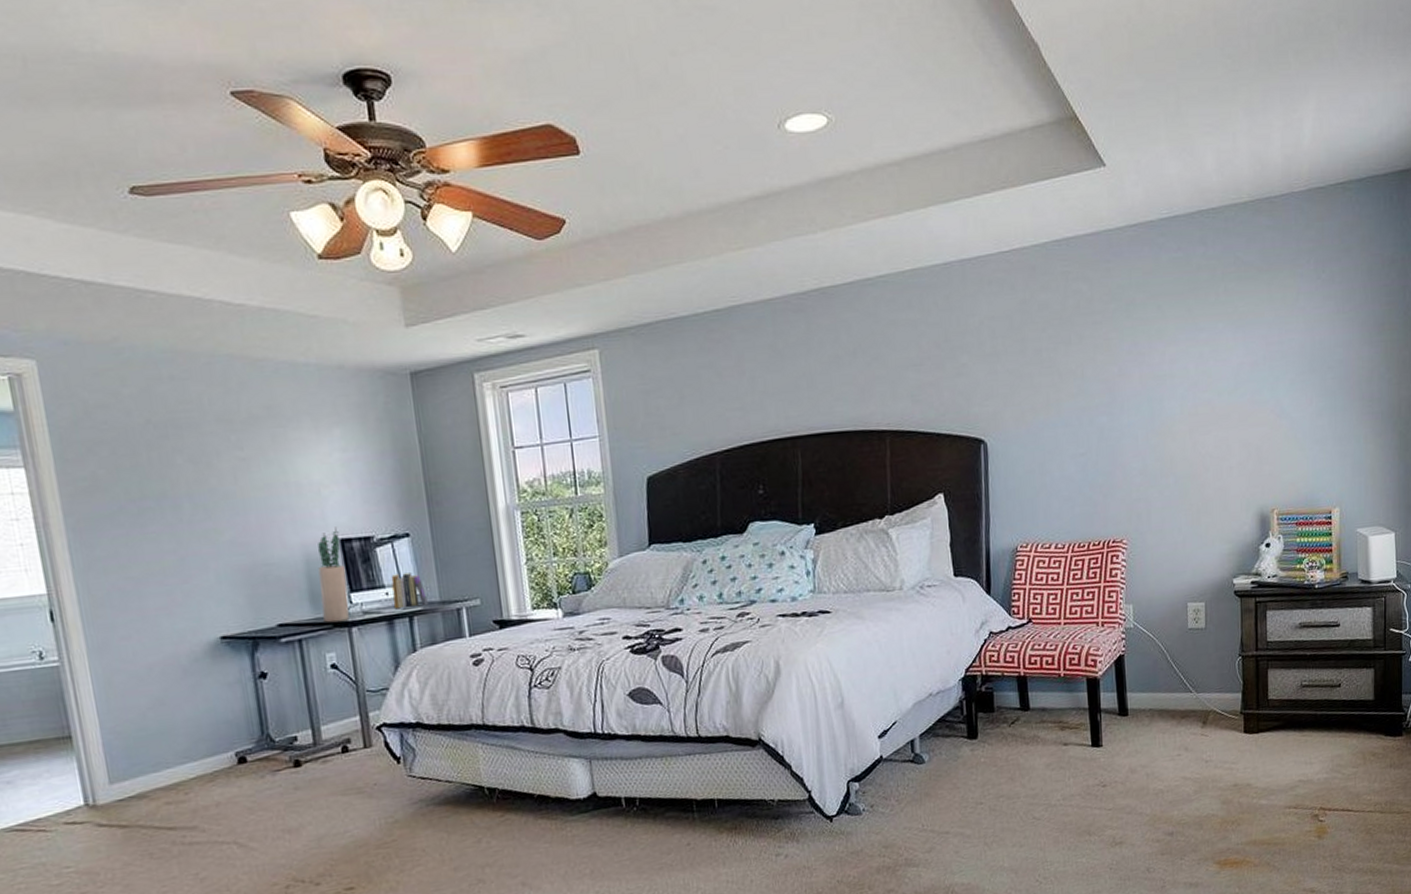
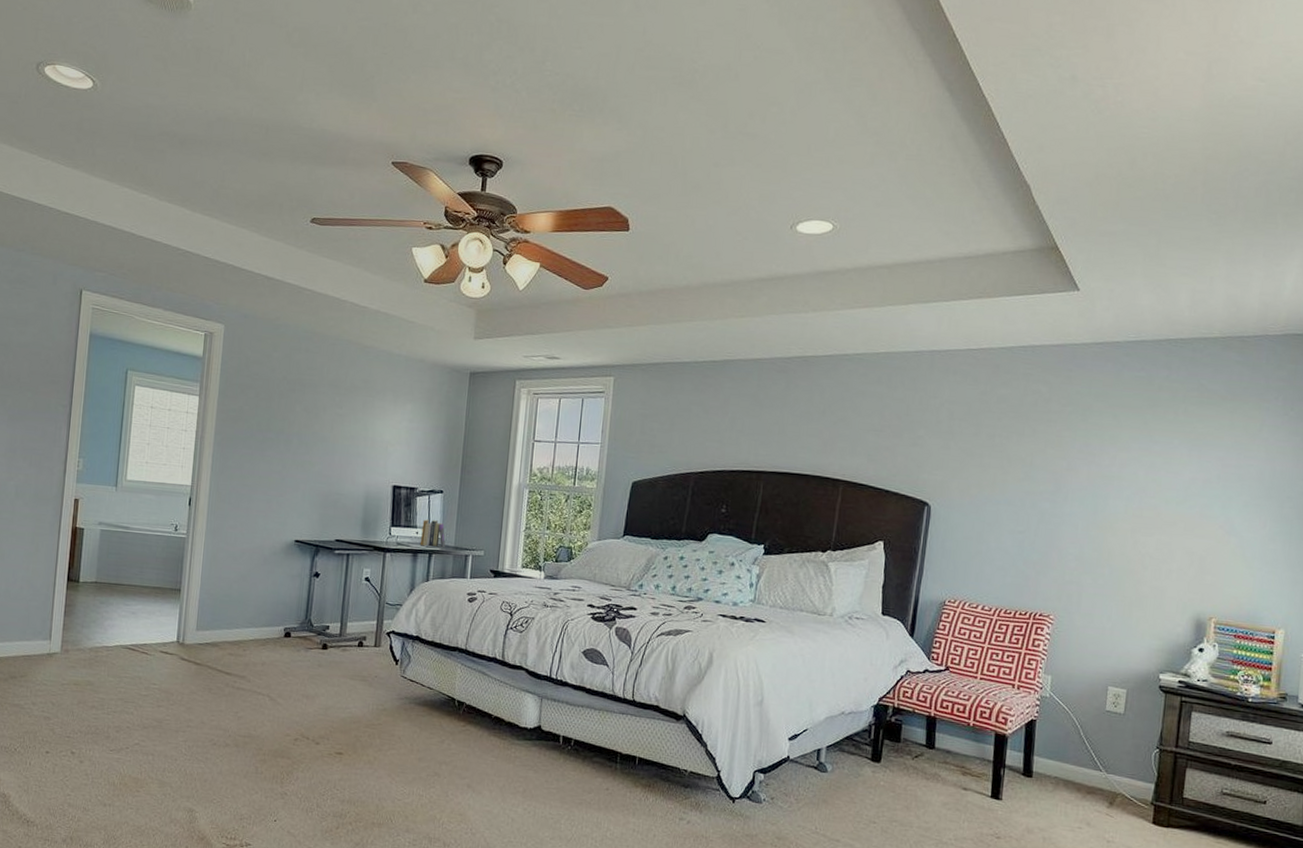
vase: present [318,527,349,624] -> none [368,476,393,548]

